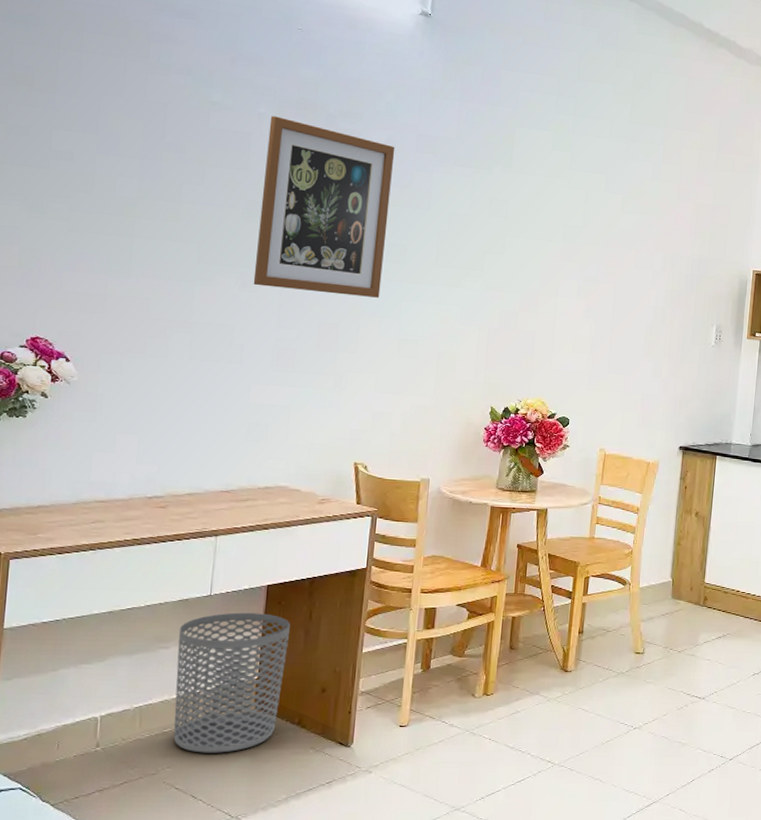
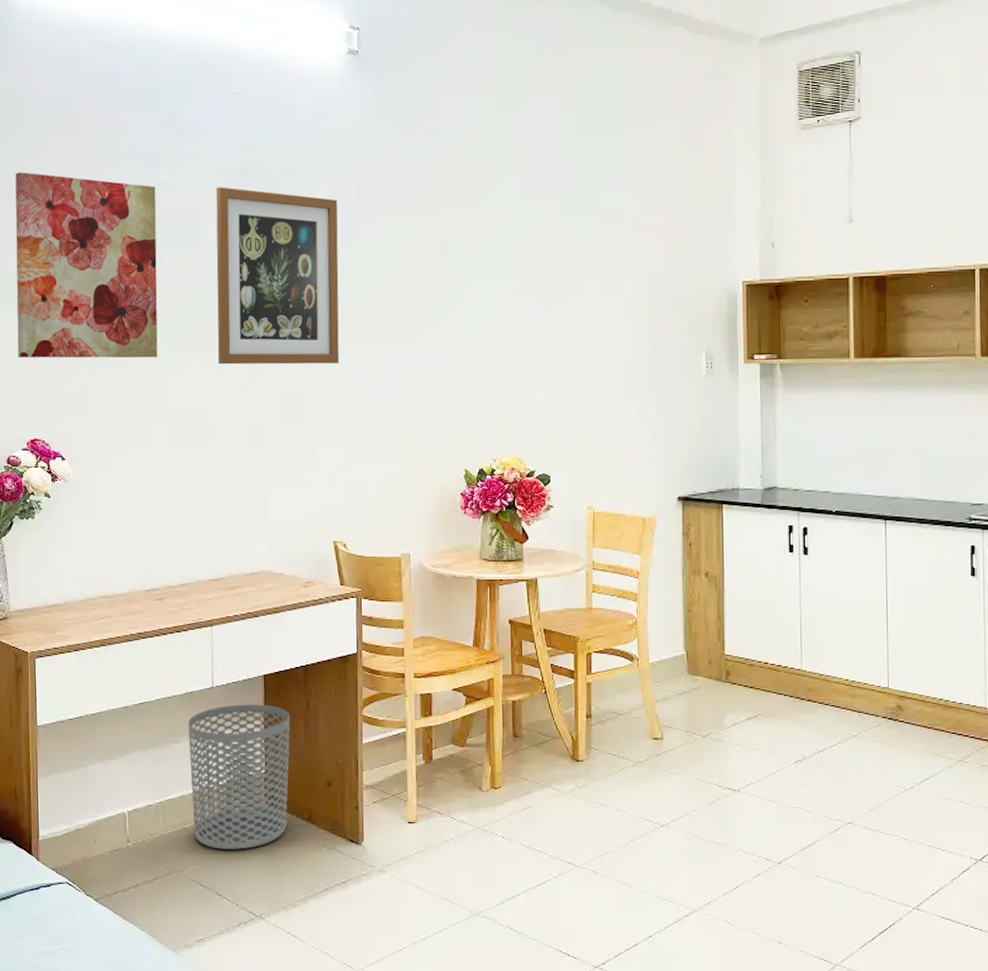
wall art: none [26,66,206,271] -> present [15,172,158,358]

